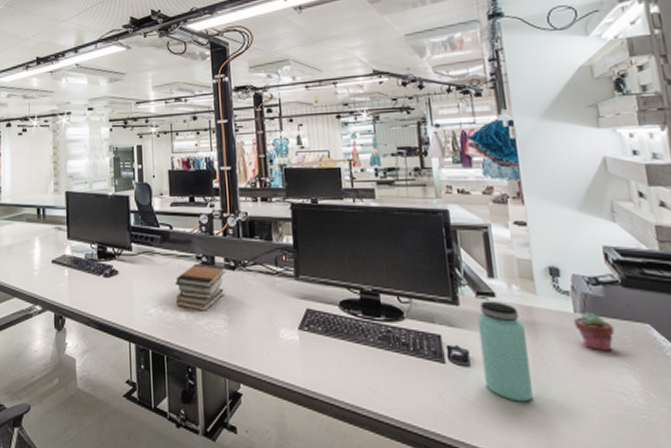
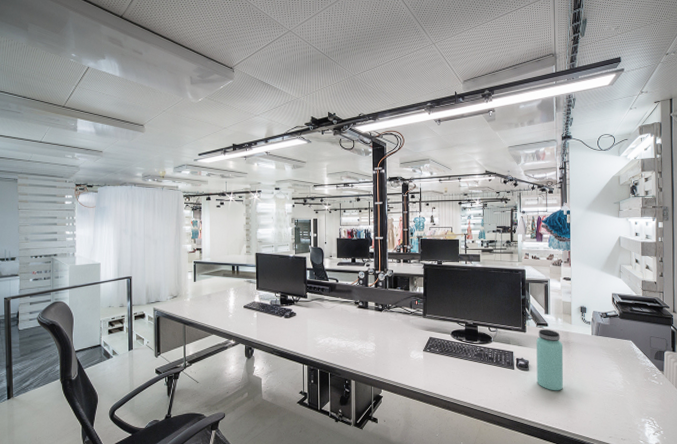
book stack: present [174,263,226,311] -> none [338,306,375,341]
potted succulent: present [573,311,615,352] -> none [590,334,612,358]

